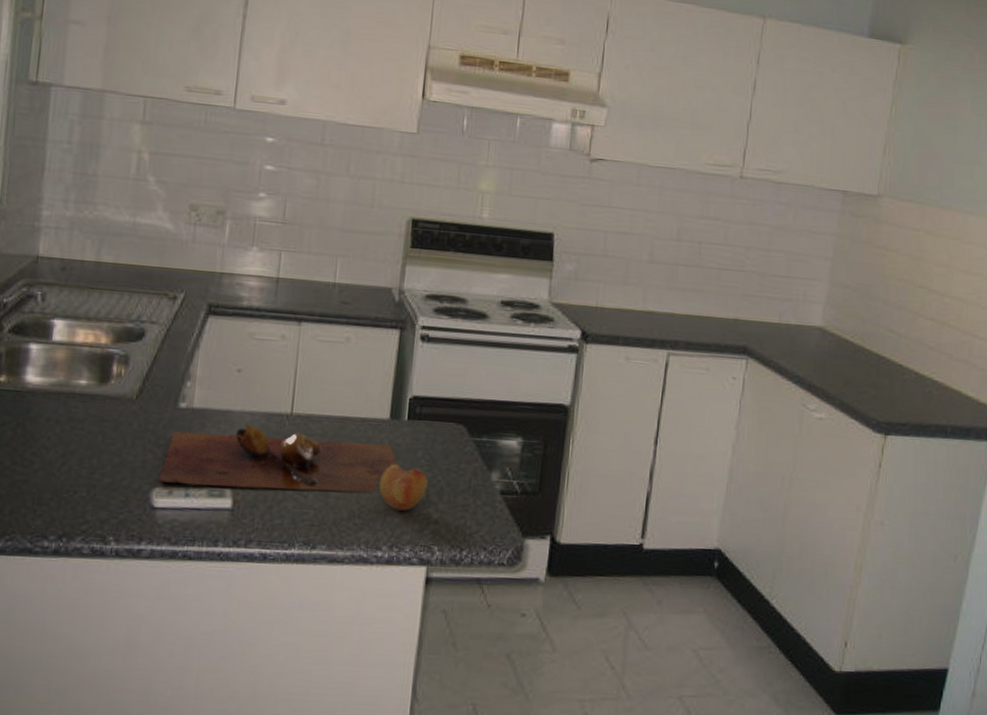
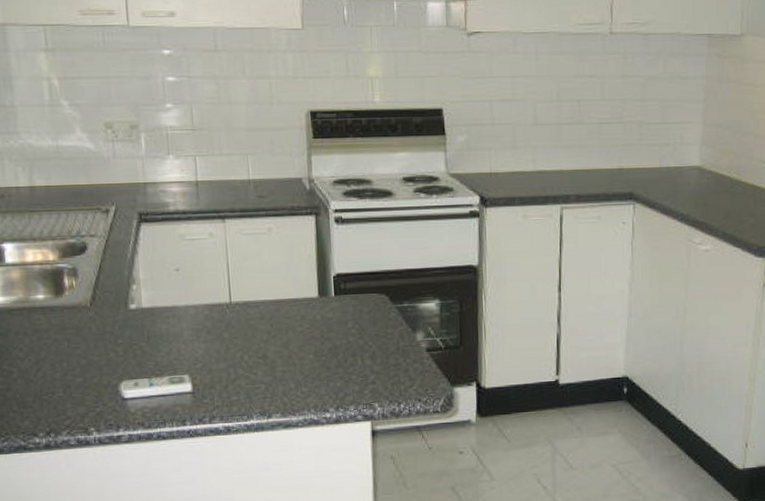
cutting board: present [158,424,398,493] -> none [123,316,332,376]
fruit: present [379,464,428,511] -> none [319,336,361,376]

